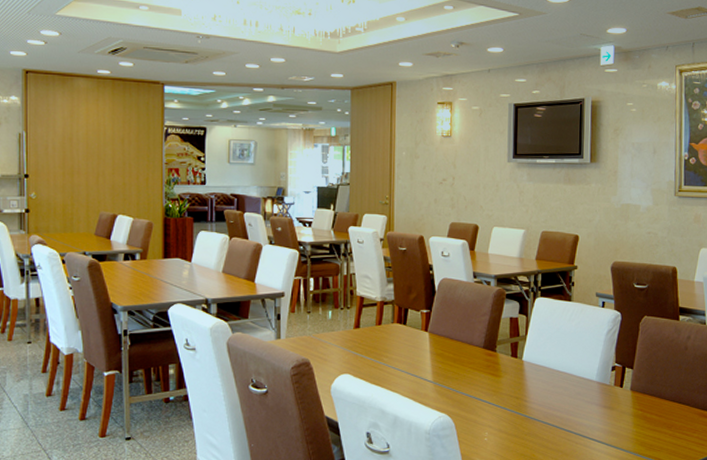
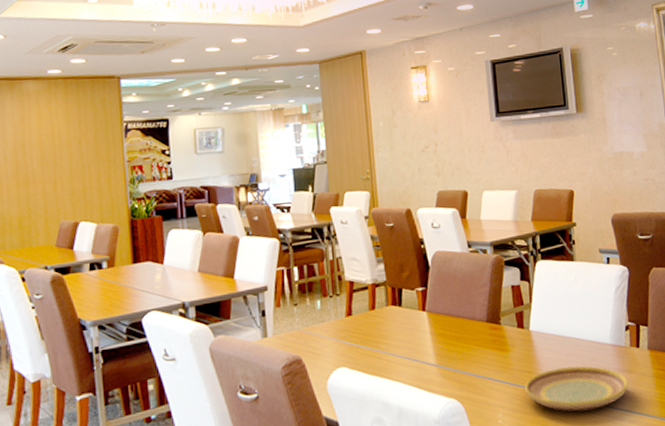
plate: none [511,398,609,439] -> present [524,366,629,412]

